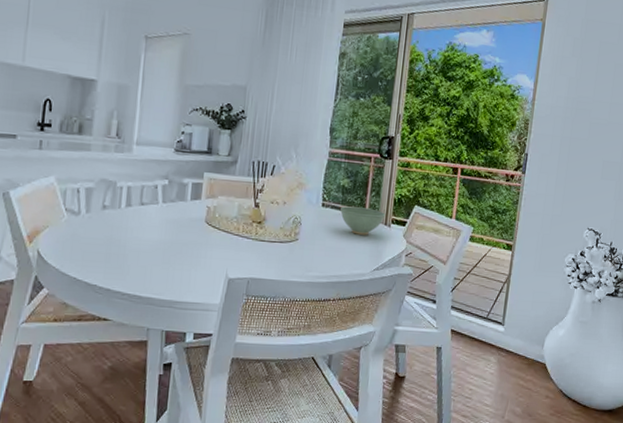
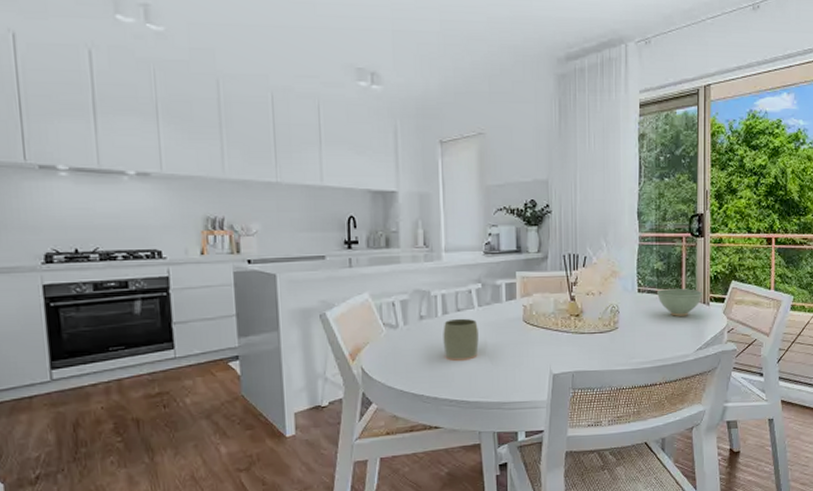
mug: none [122,212,160,255] -> present [443,318,479,361]

